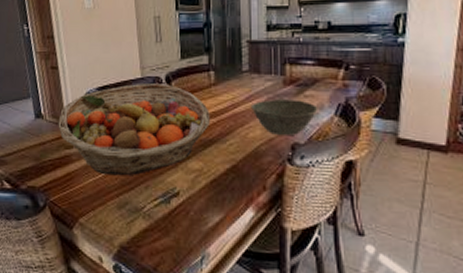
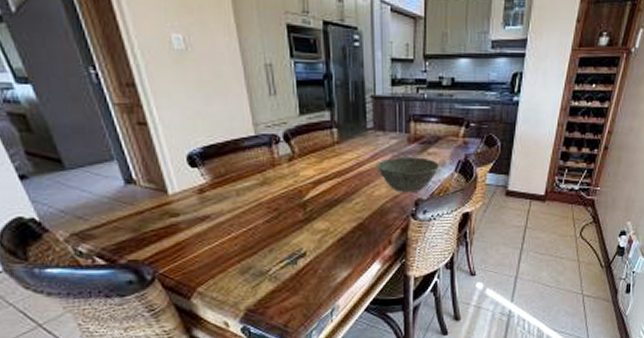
fruit basket: present [58,84,211,176] -> none [156,142,336,242]

